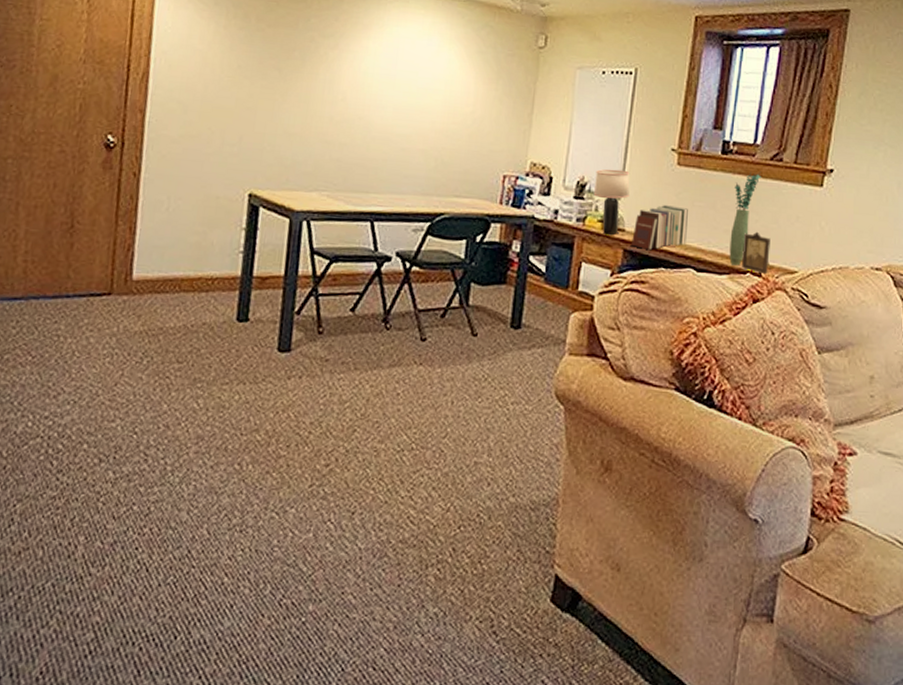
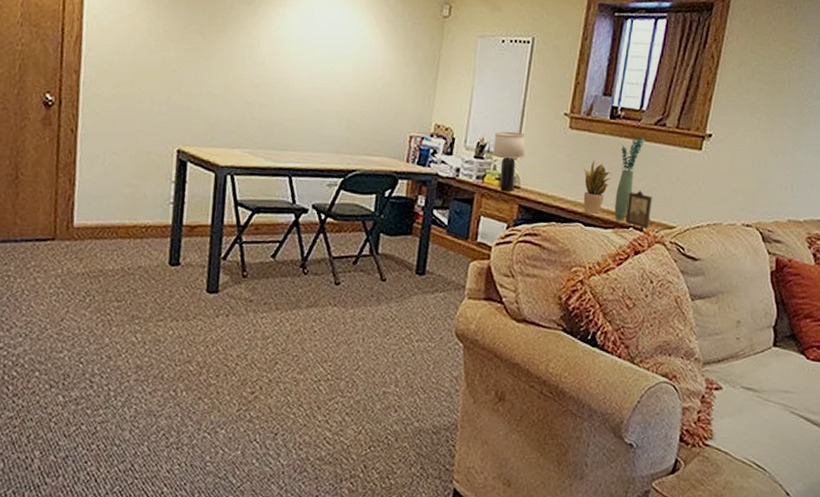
books: present [631,205,688,250] -> none [526,165,578,206]
potted plant: none [693,199,726,258] -> present [583,160,612,214]

